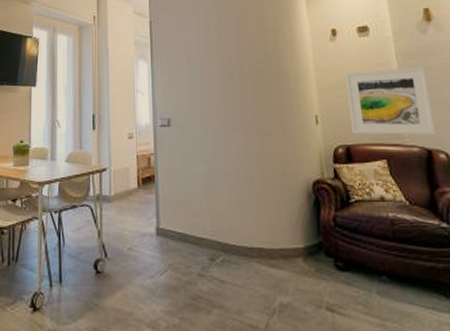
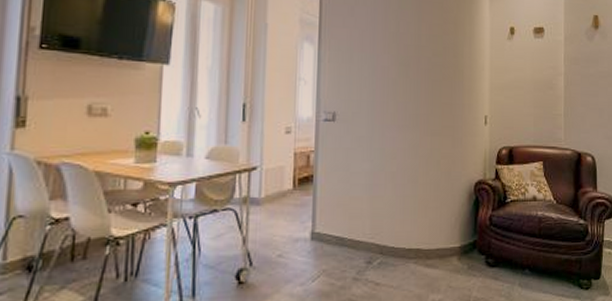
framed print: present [344,67,437,135] -> none [516,73,588,139]

